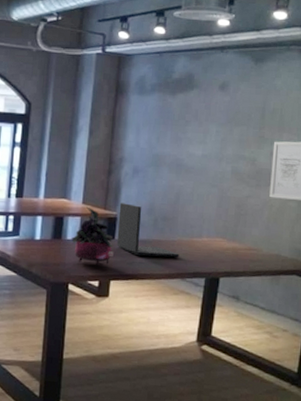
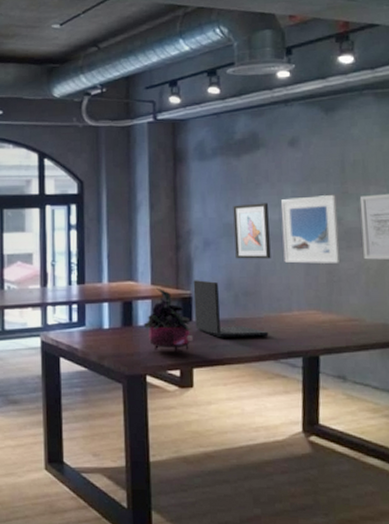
wall art: none [160,138,194,190] -> present [233,203,271,259]
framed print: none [201,137,253,199] -> present [281,195,341,264]

